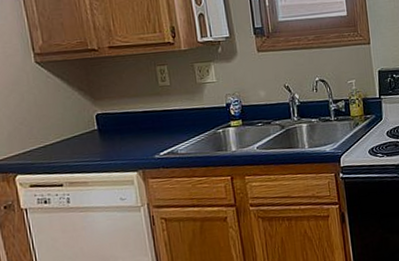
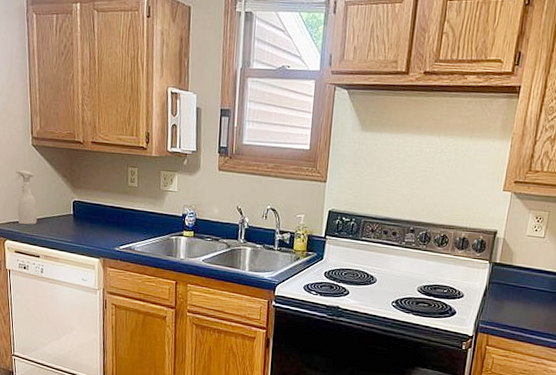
spray bottle: none [18,92,54,153] -> present [15,170,37,225]

